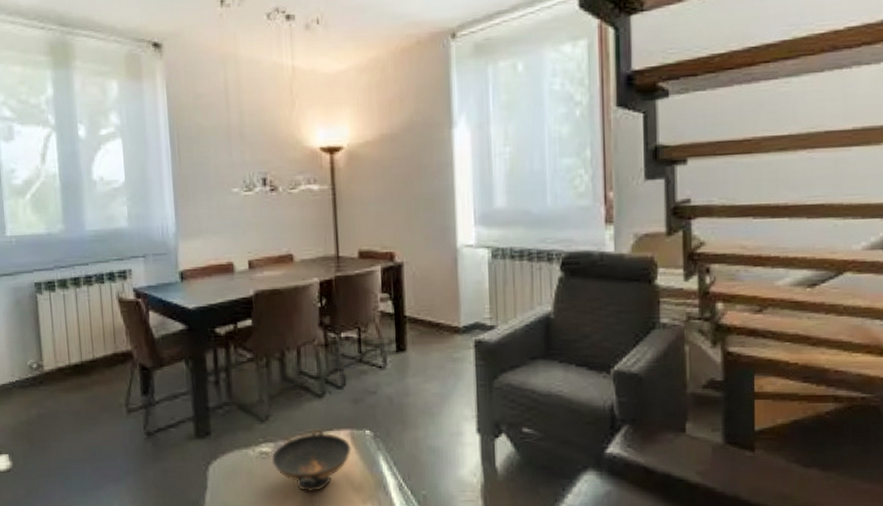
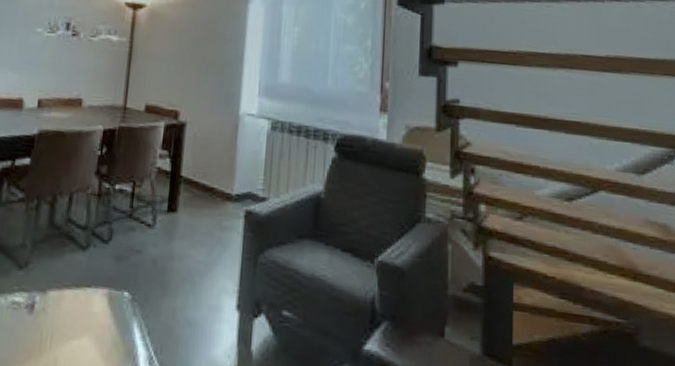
decorative bowl: present [271,429,351,492] -> none [22,283,107,354]

